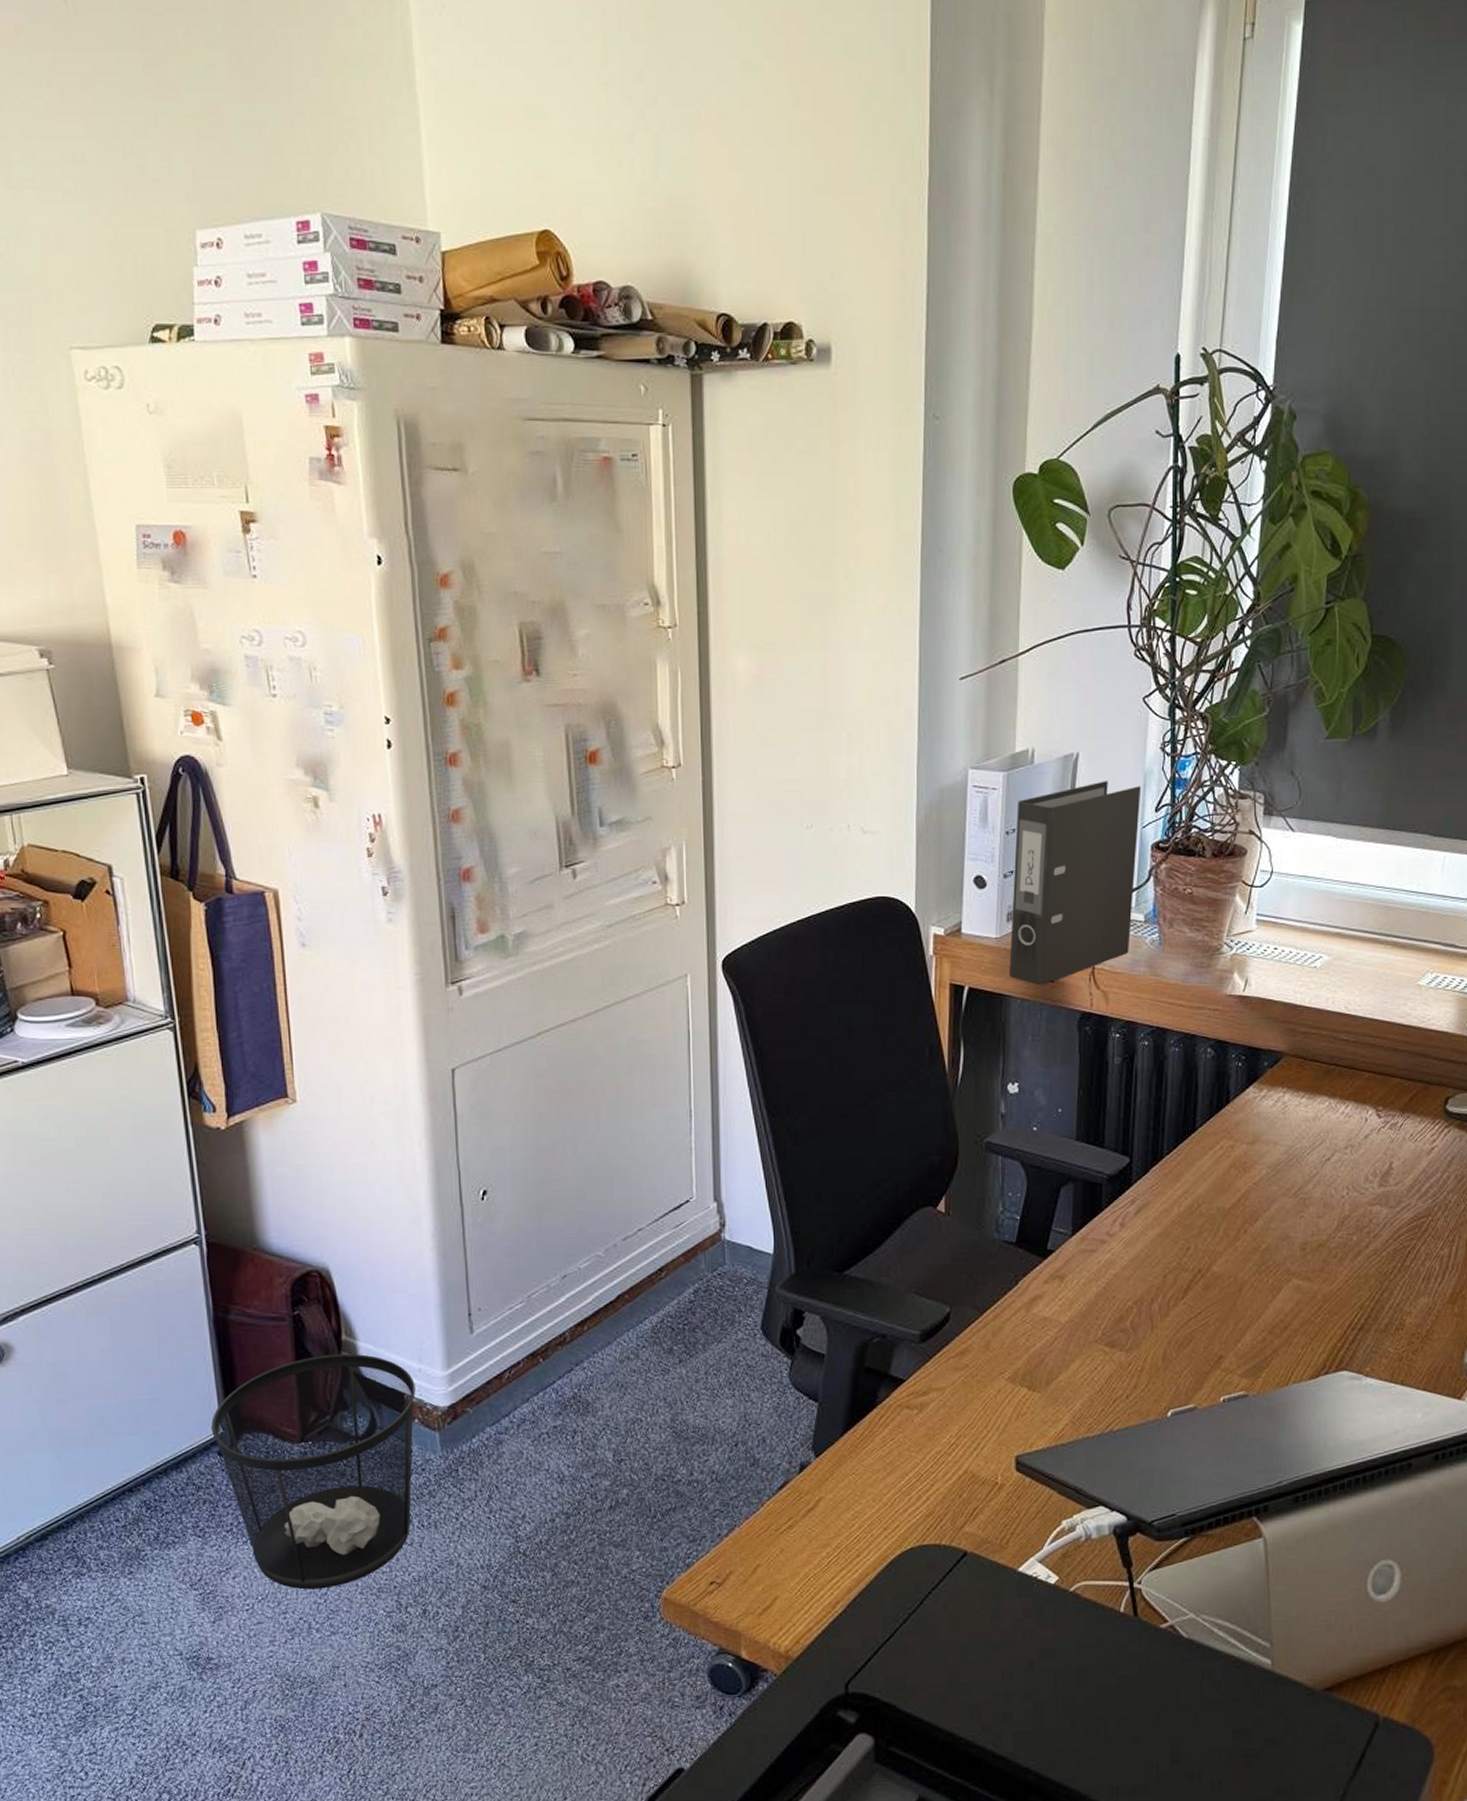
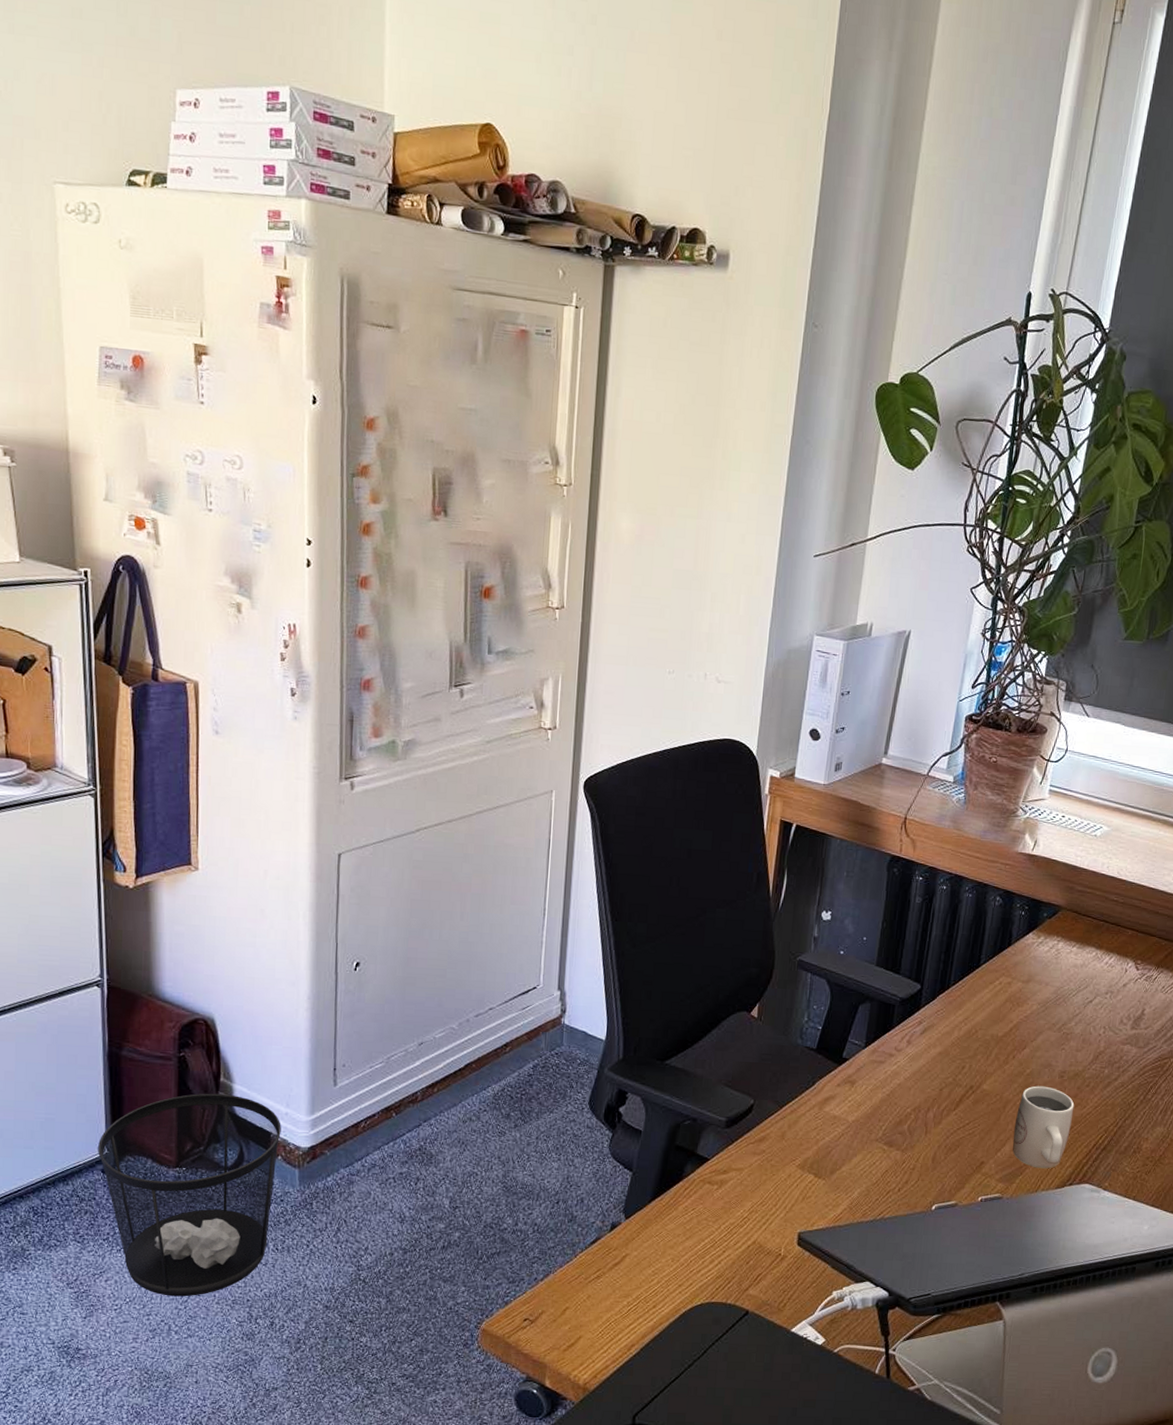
binder: present [1009,781,1142,985] -> none [832,657,962,829]
mug: none [1253,1262,1322,1358] -> present [1012,1086,1075,1169]

